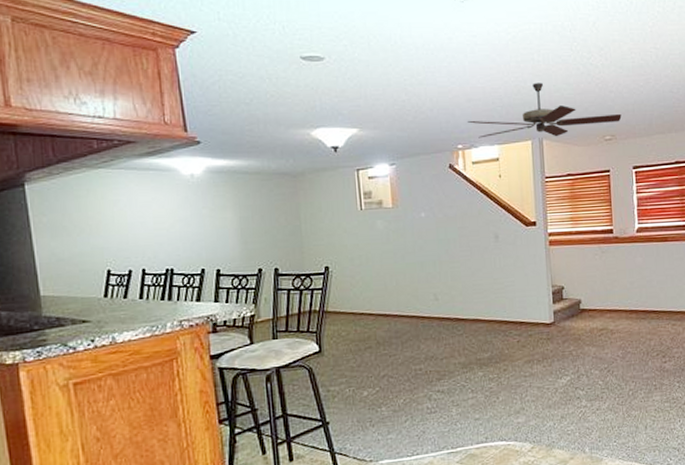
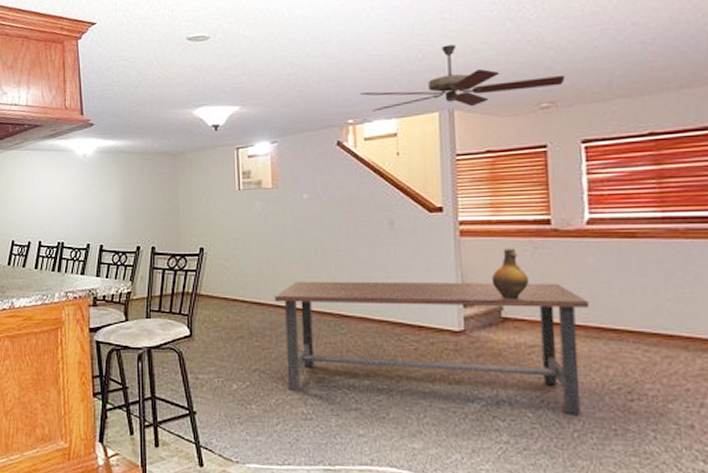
dining table: none [398,279,639,390] -> present [274,281,590,414]
ceramic jug: none [573,253,599,295] -> present [491,248,530,299]

